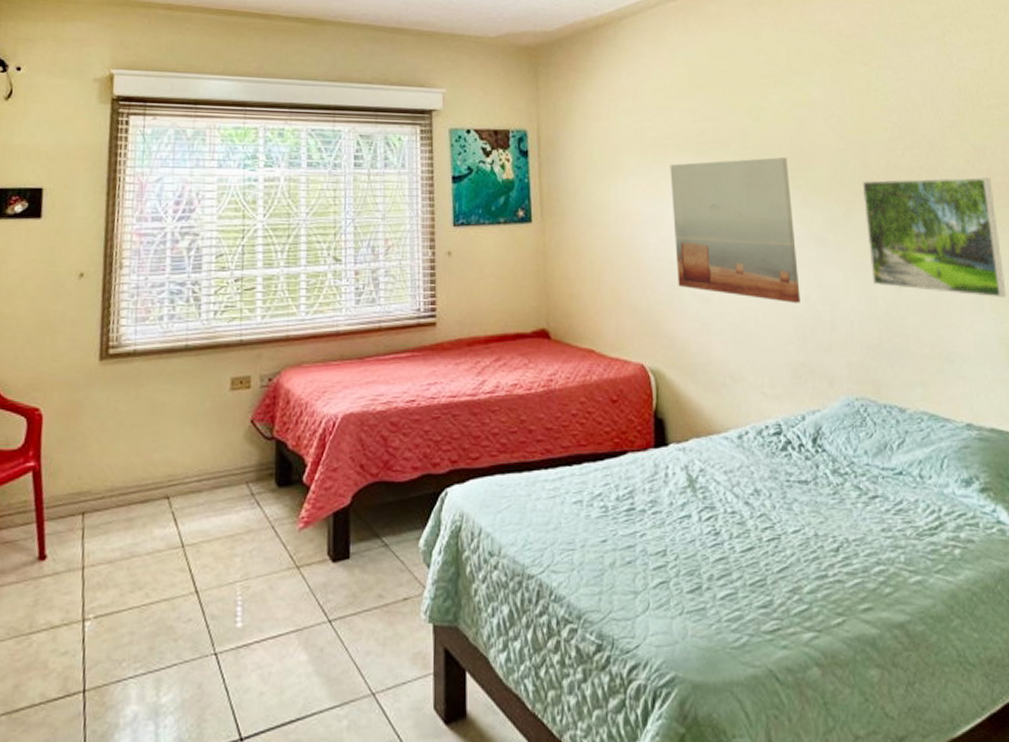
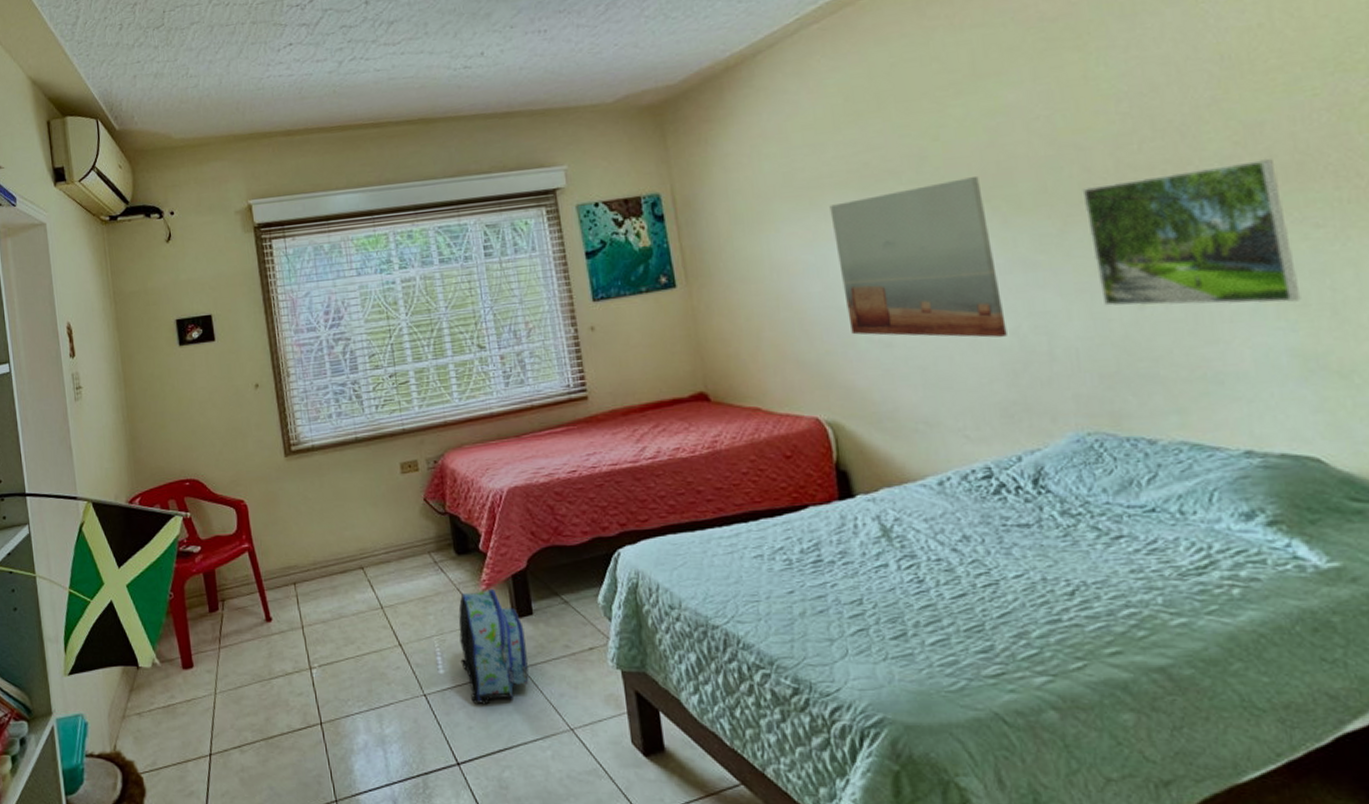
backpack: none [263,527,338,666] -> present [458,588,529,705]

